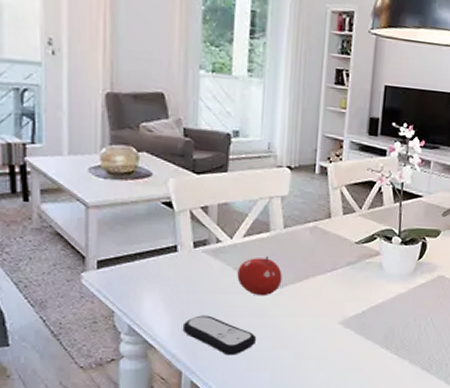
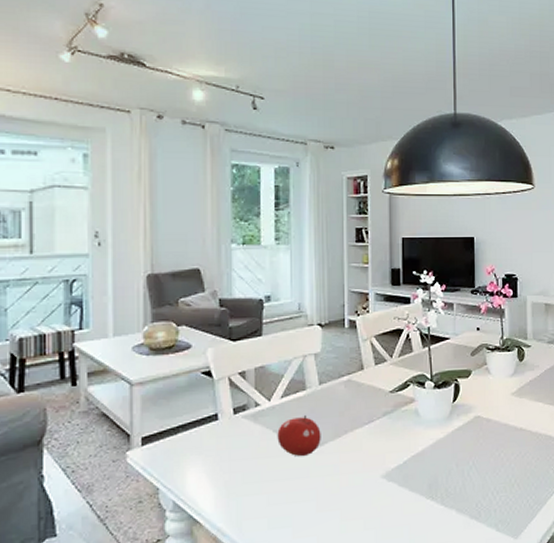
remote control: present [182,315,257,356] -> none [226,482,301,524]

